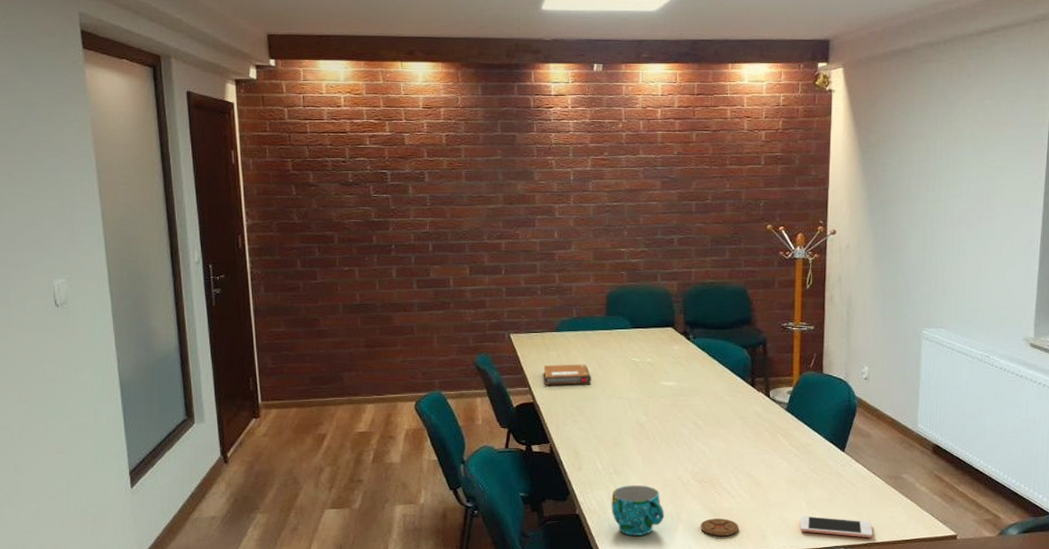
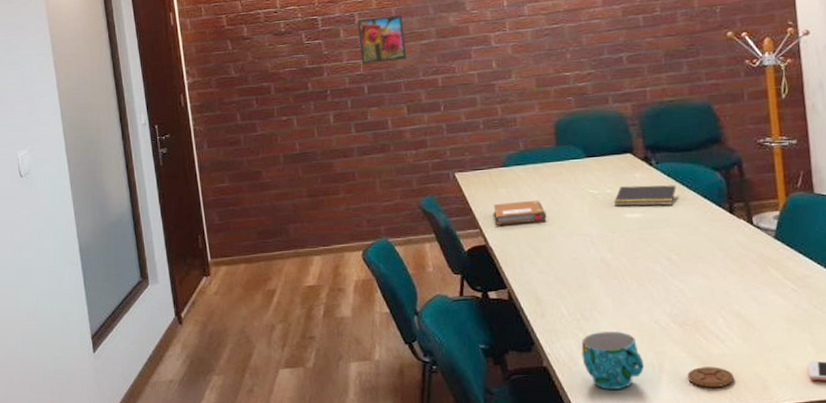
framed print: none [426,177,474,223] -> present [357,14,407,64]
notepad: none [652,357,708,376] -> present [613,185,676,206]

